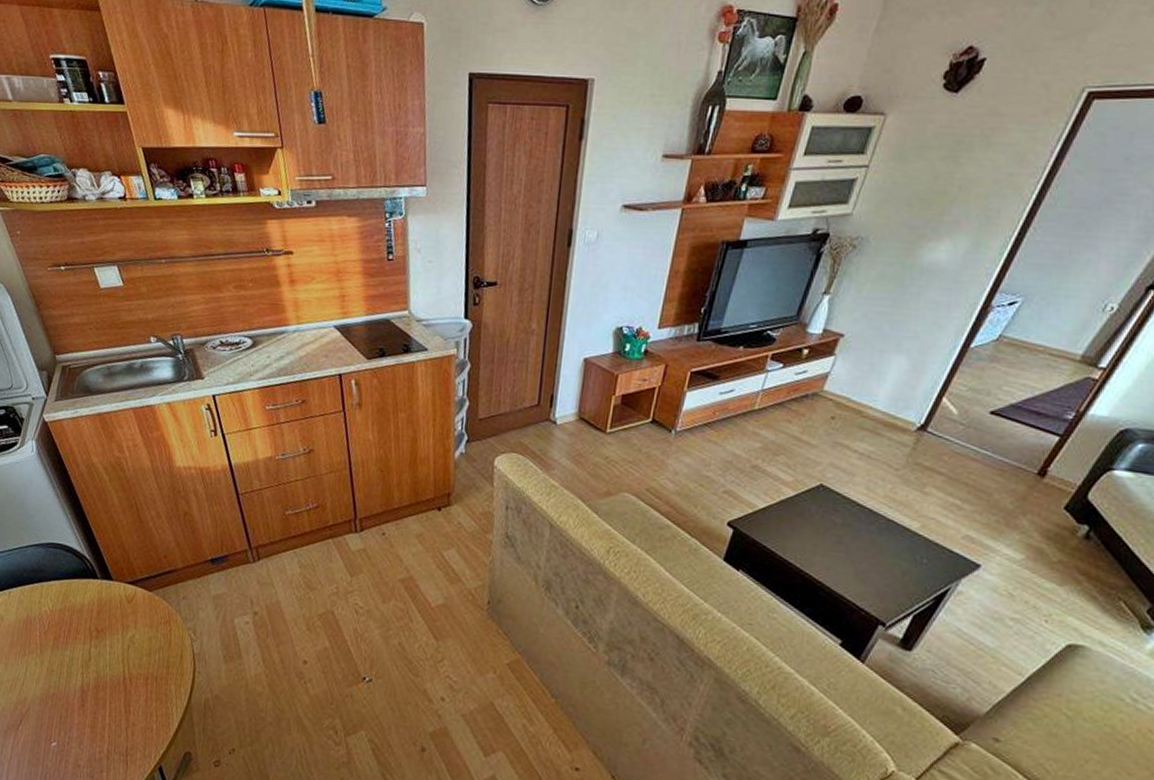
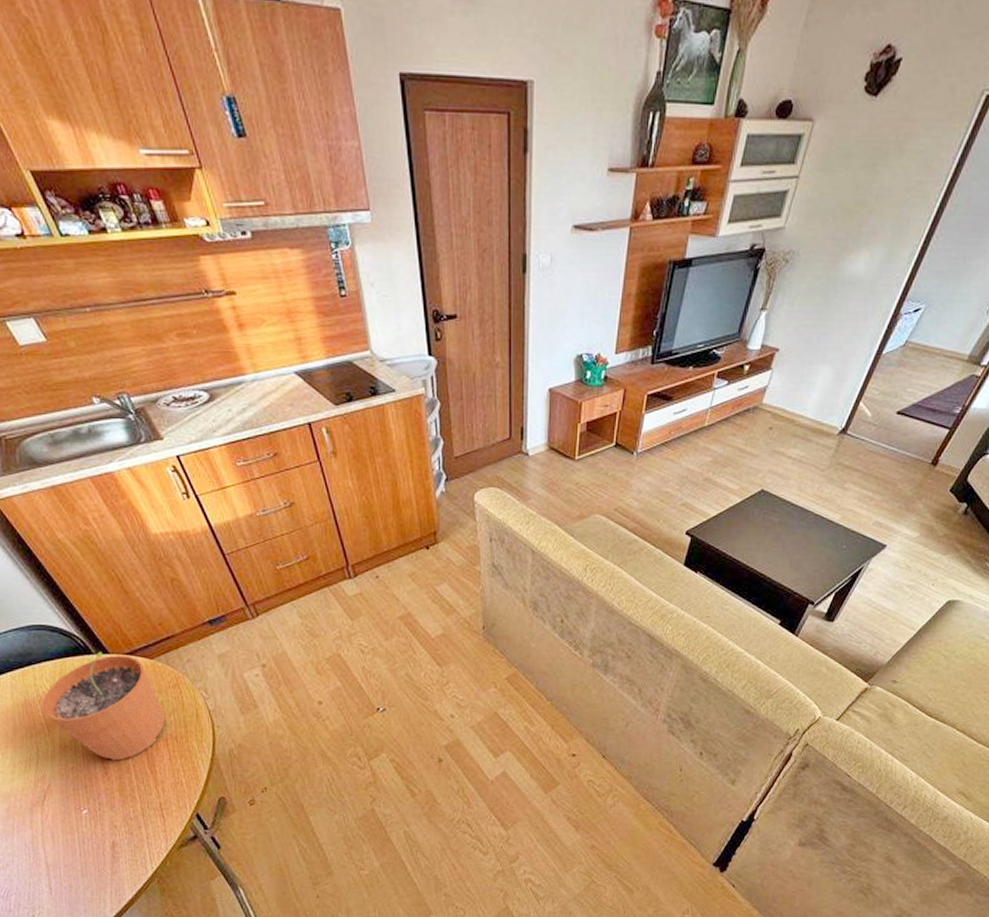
plant pot: none [40,576,151,694] -> present [42,651,166,761]

